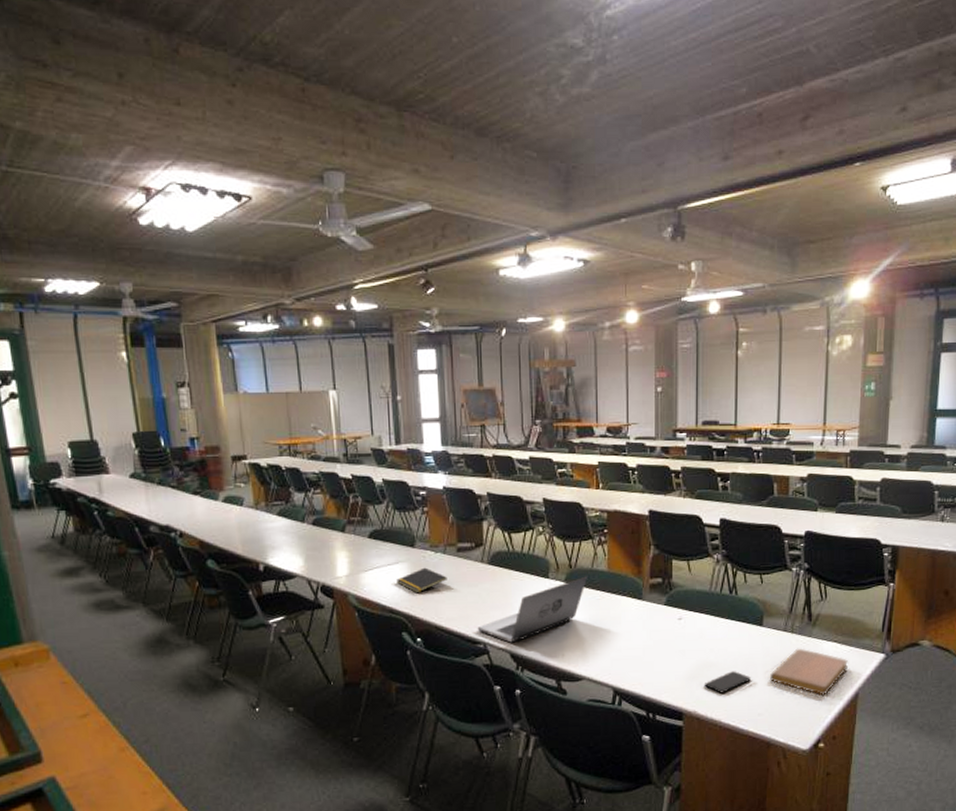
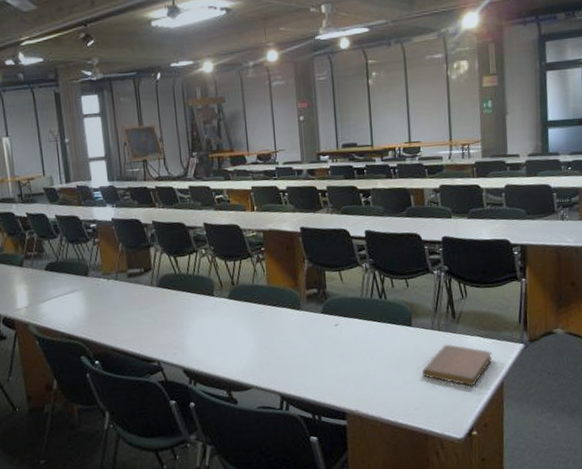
notepad: present [397,567,447,594] -> none [73,294,120,319]
laptop: present [477,576,587,643] -> none [150,292,249,359]
smartphone: present [704,671,751,693] -> none [363,370,405,392]

